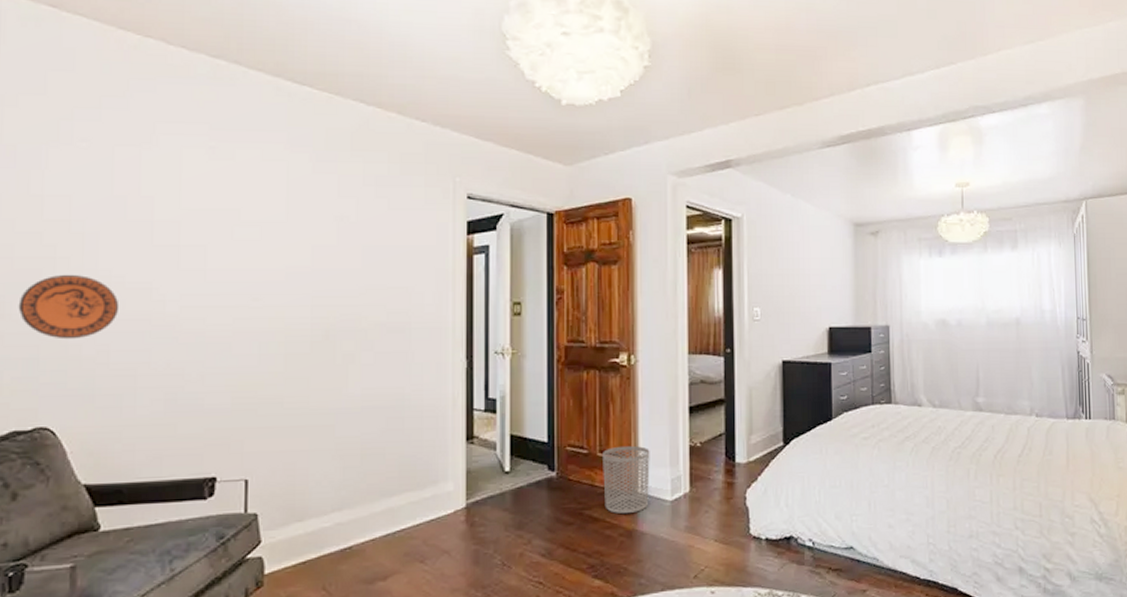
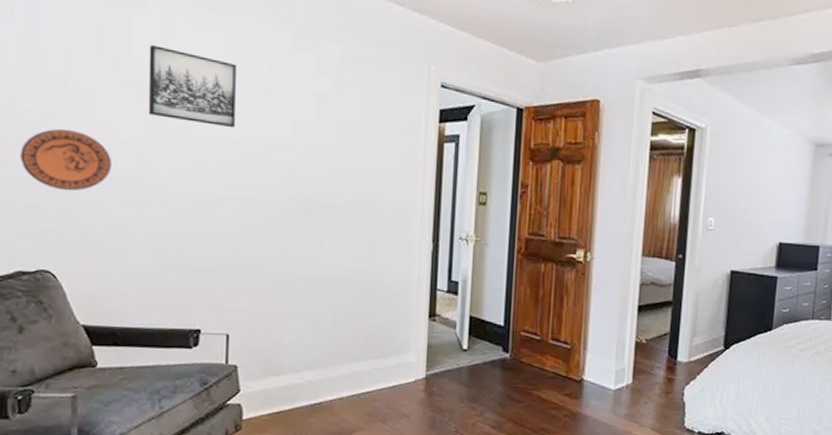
wall art: none [158,181,252,258] -> present [148,45,236,128]
waste bin: present [603,445,650,515] -> none [552,335,598,398]

